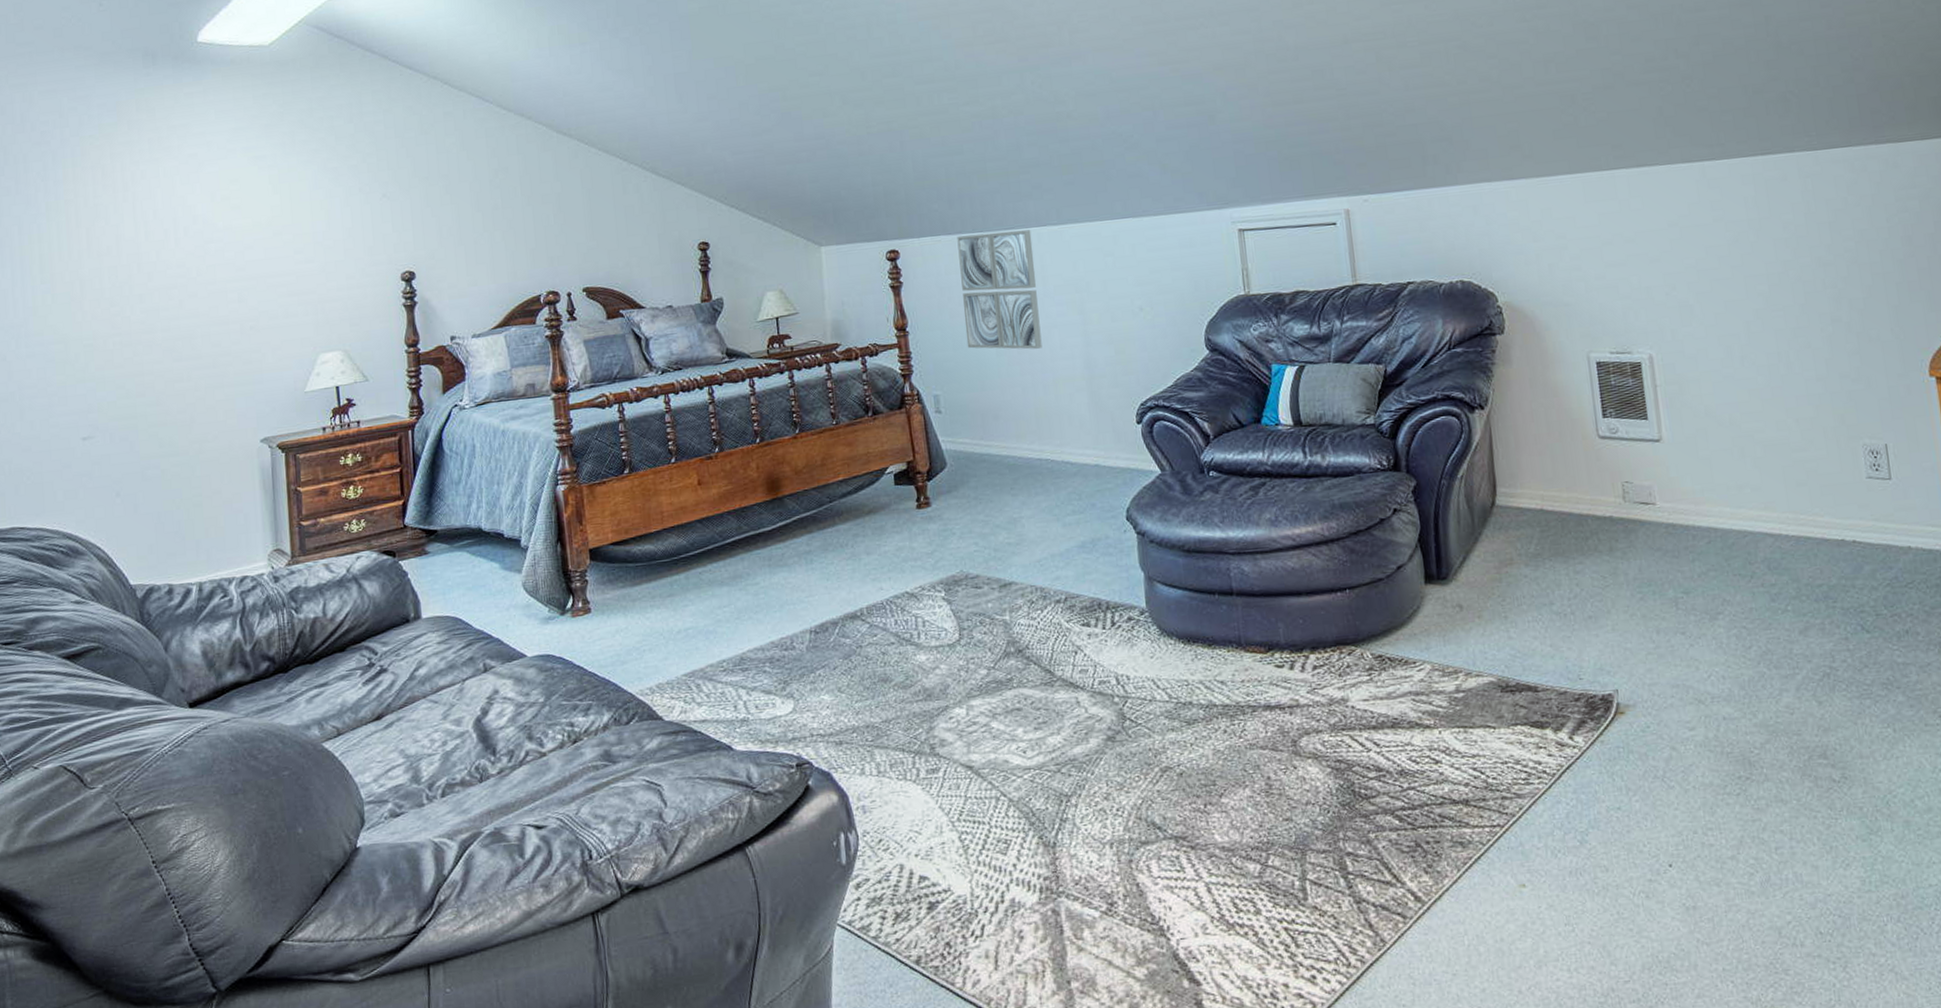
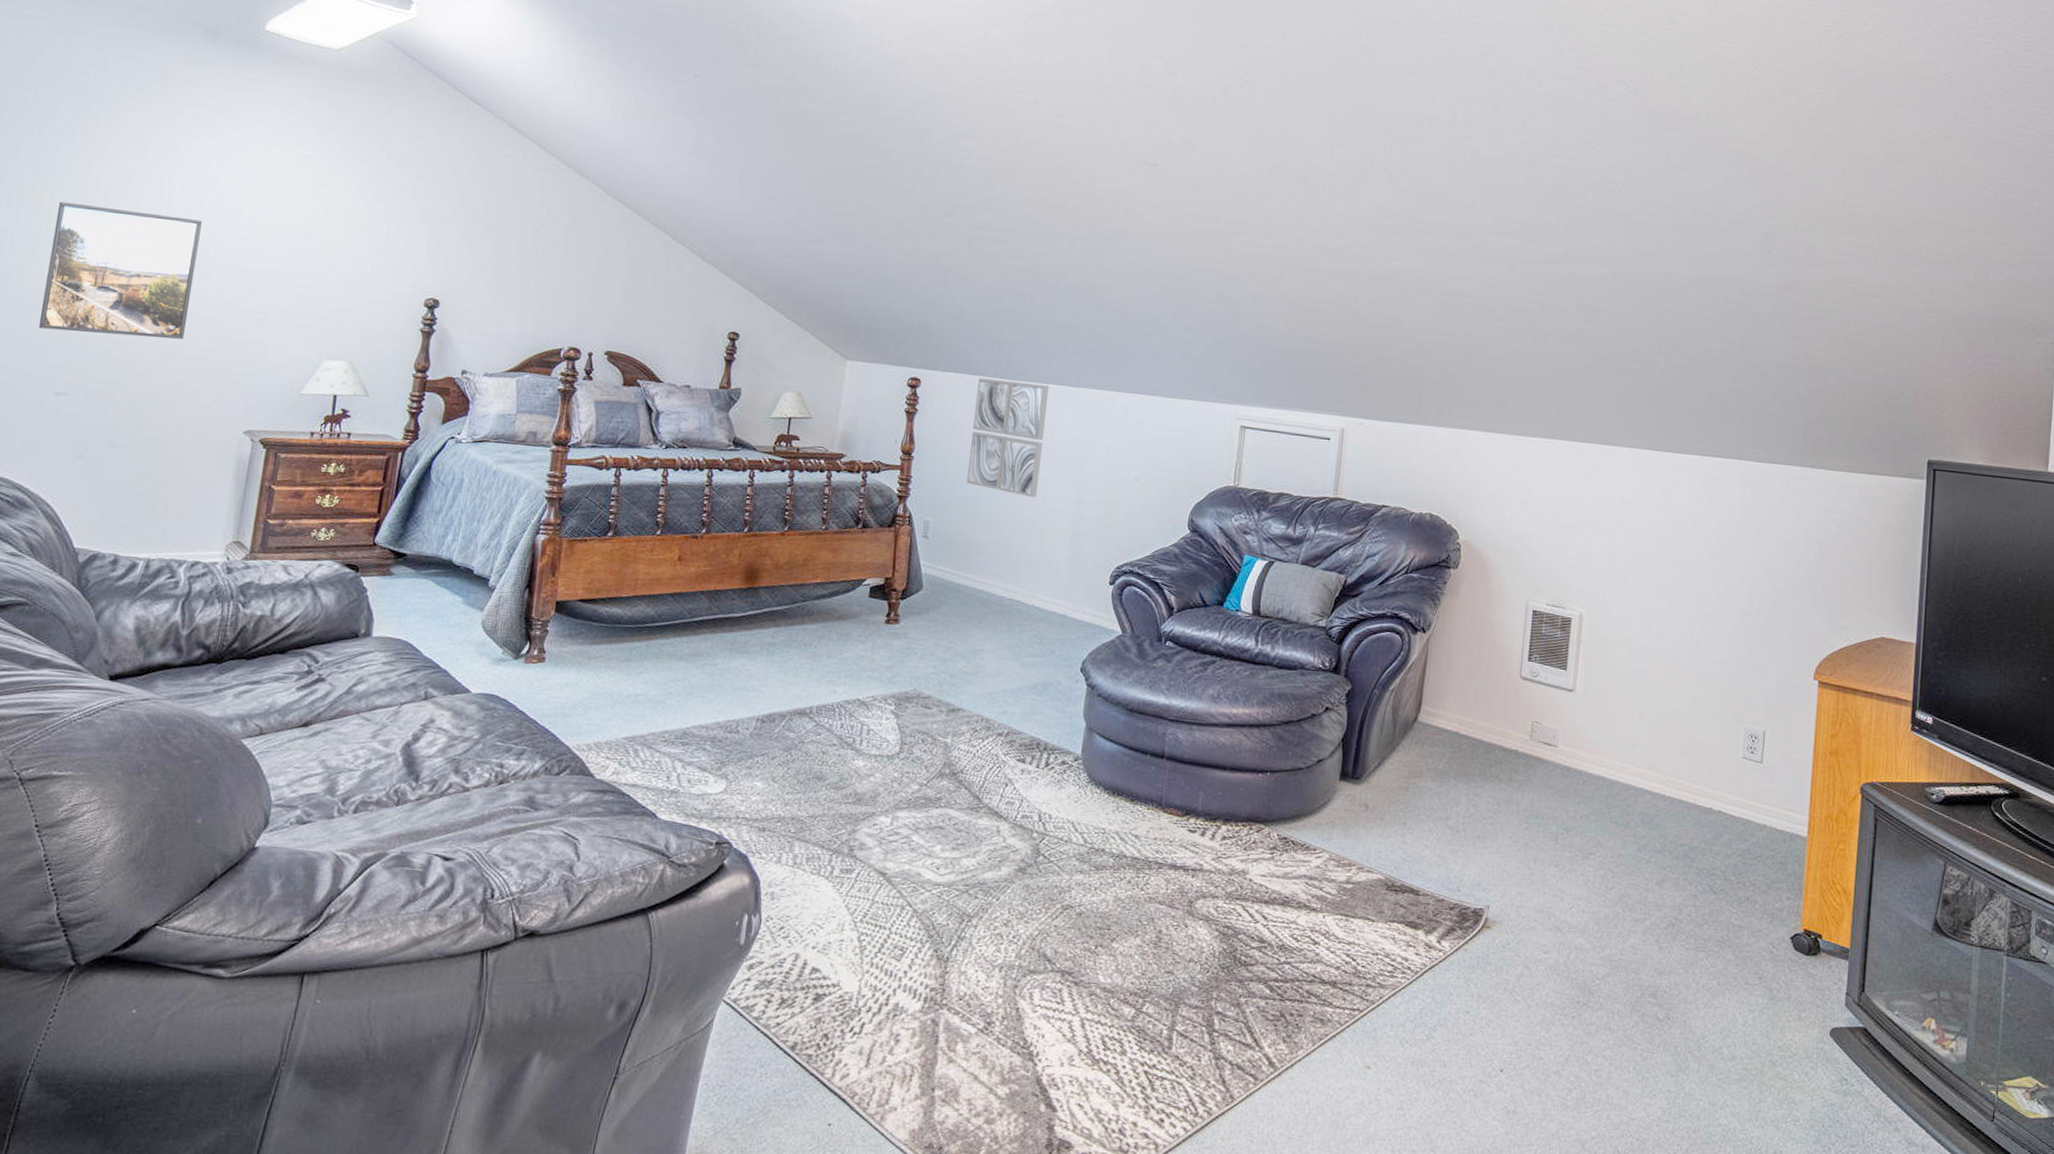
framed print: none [47,241,186,379] -> present [38,201,202,339]

